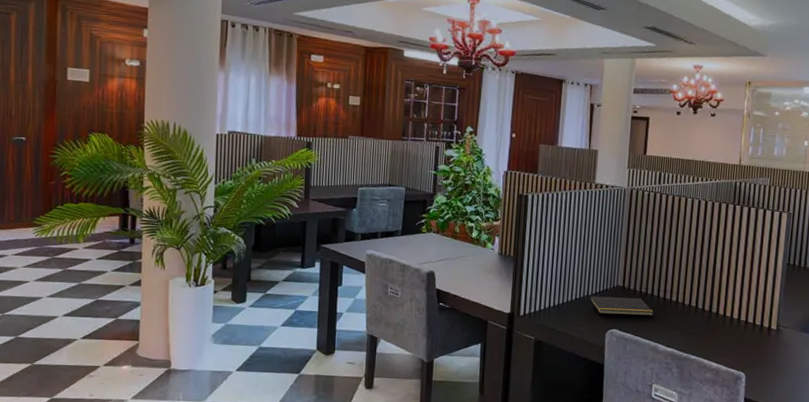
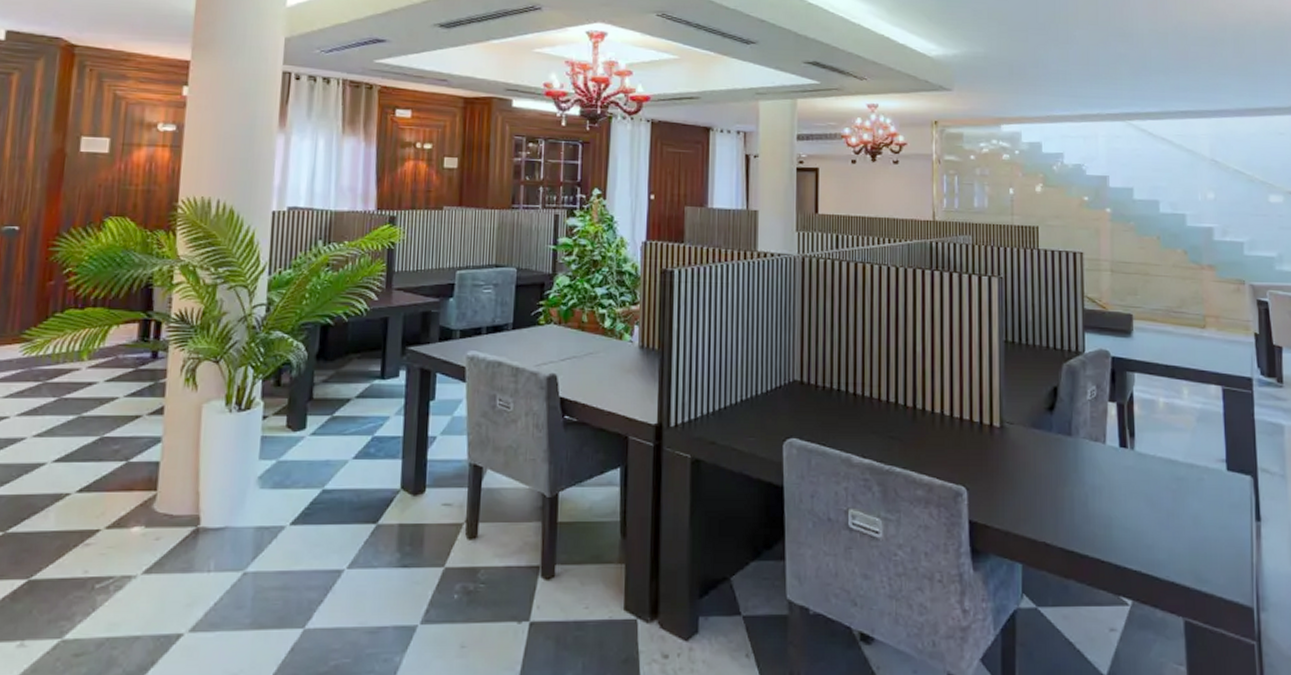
notepad: present [588,295,654,316] -> none [758,395,842,419]

